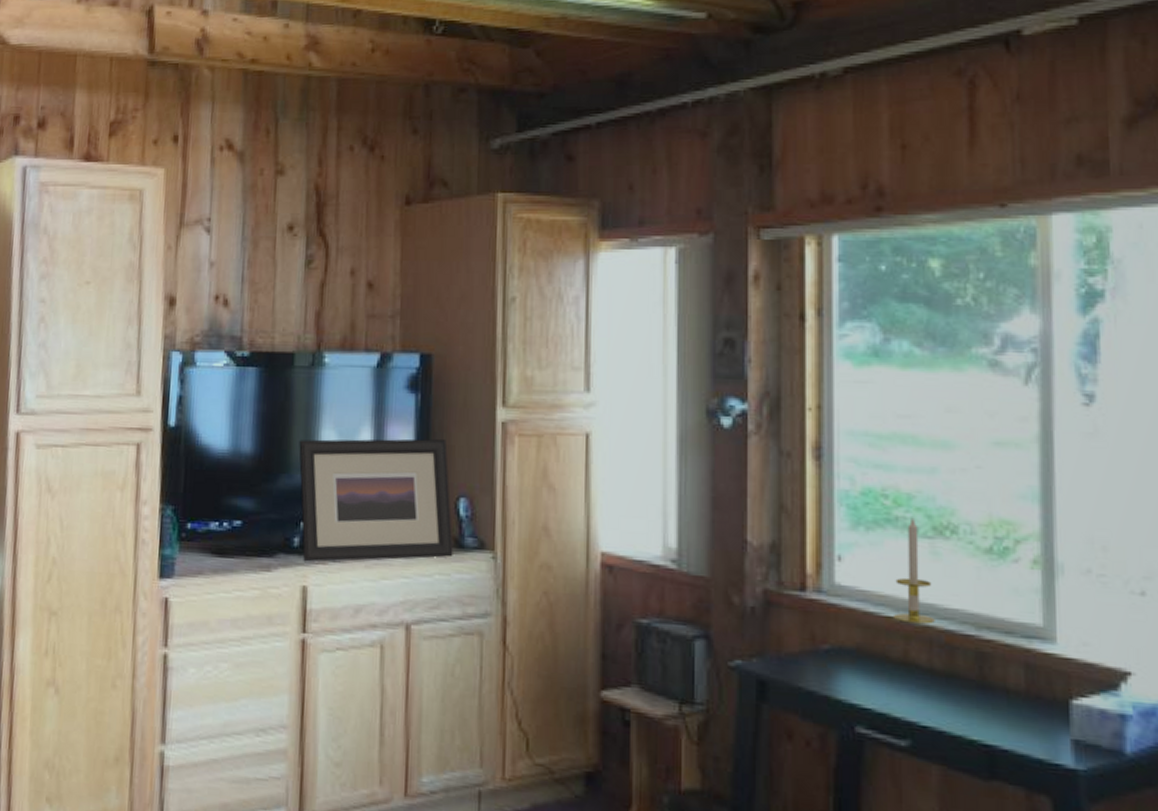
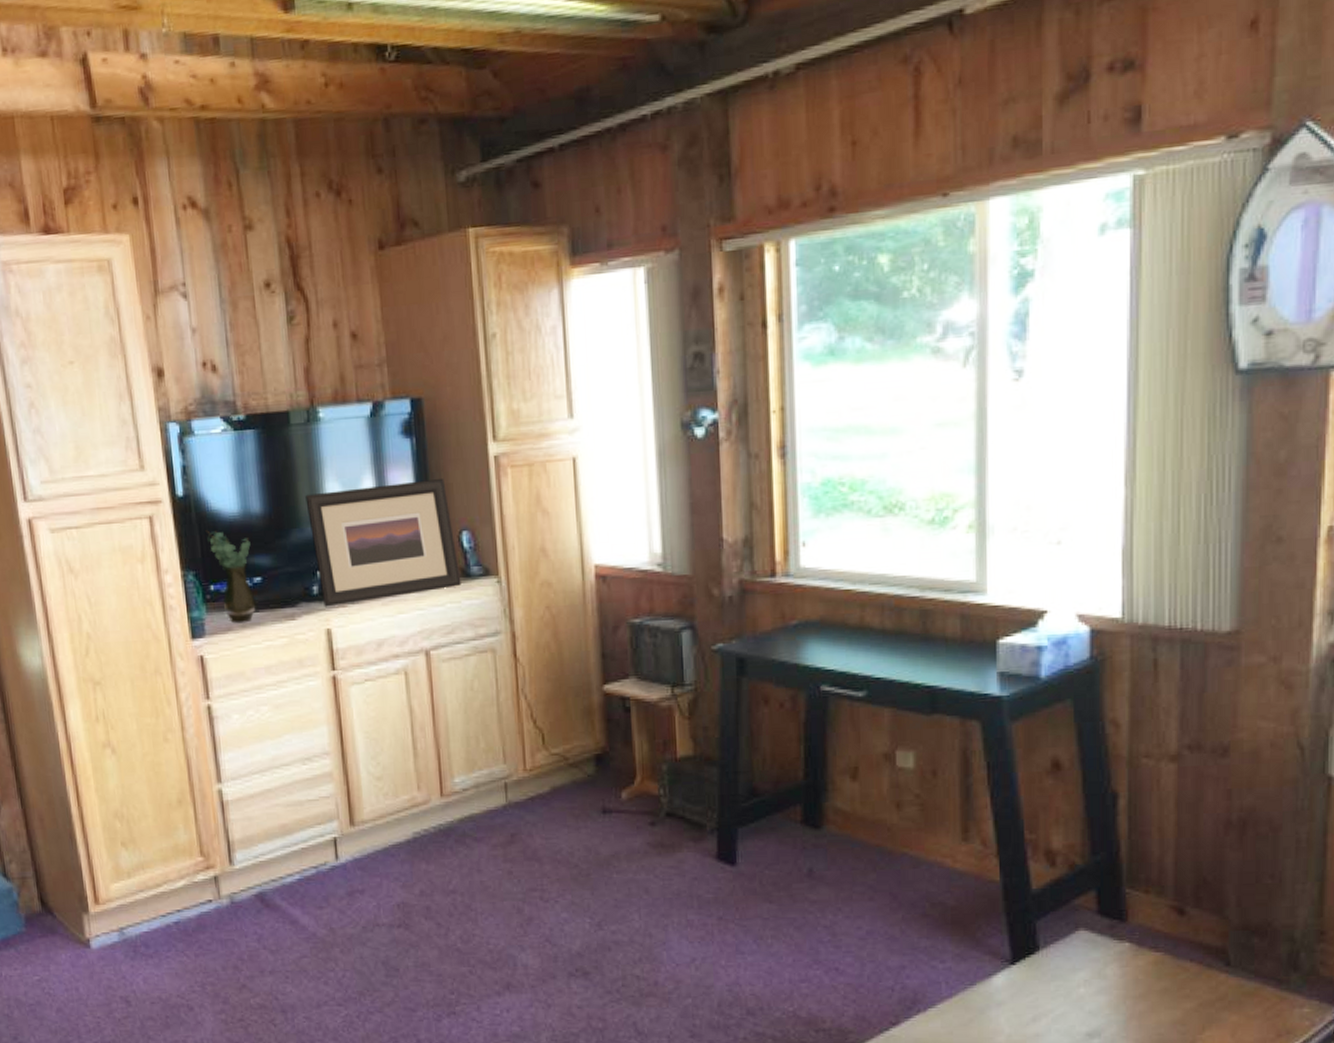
vase: none [191,465,236,569] -> present [205,530,256,624]
candle: present [892,517,935,625] -> none [850,500,886,593]

